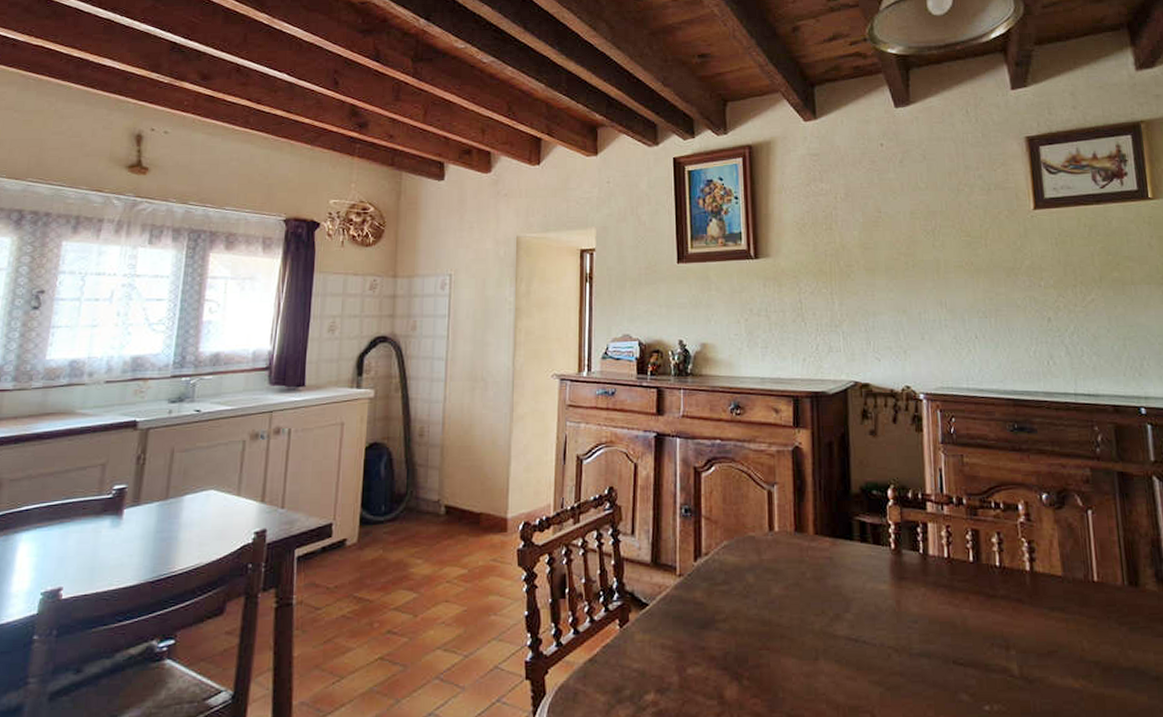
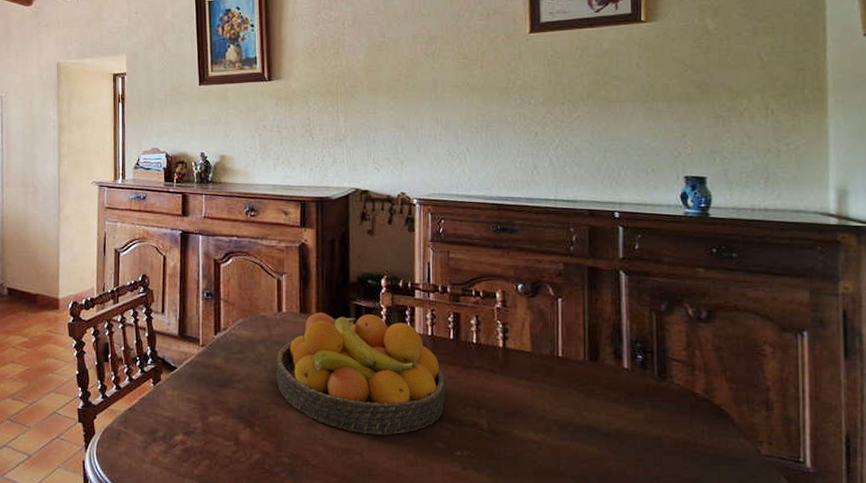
fruit bowl: none [768,531,968,687] -> present [276,312,446,436]

